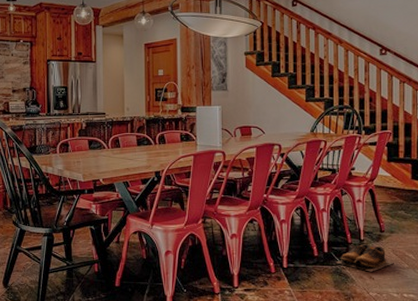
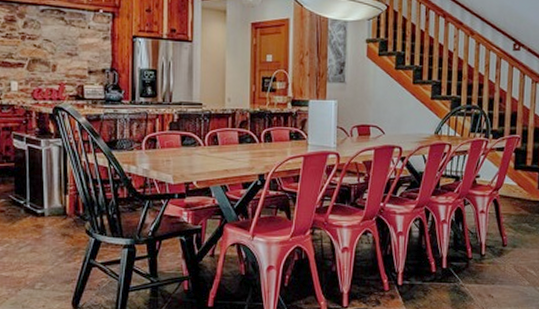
shoes: present [336,244,393,272] -> none [454,259,514,290]

